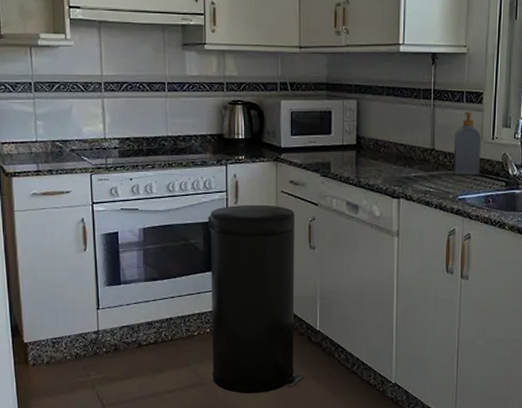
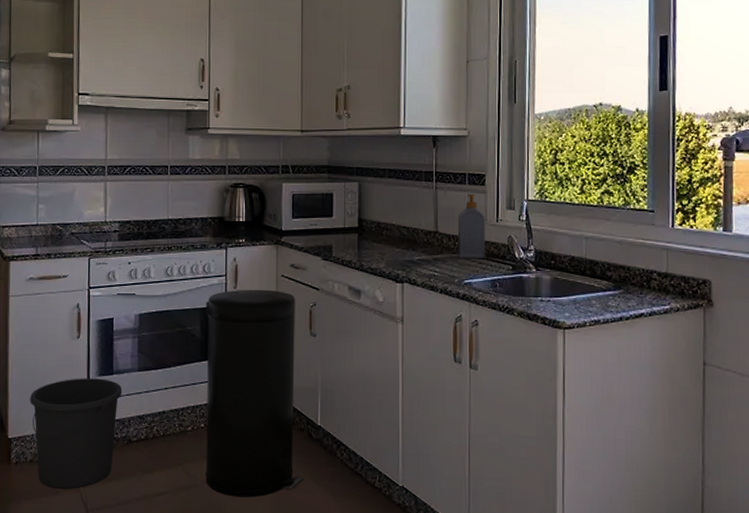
bucket: none [42,288,131,387] -> present [30,378,123,489]

